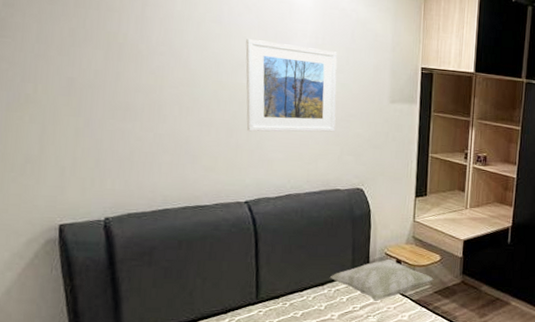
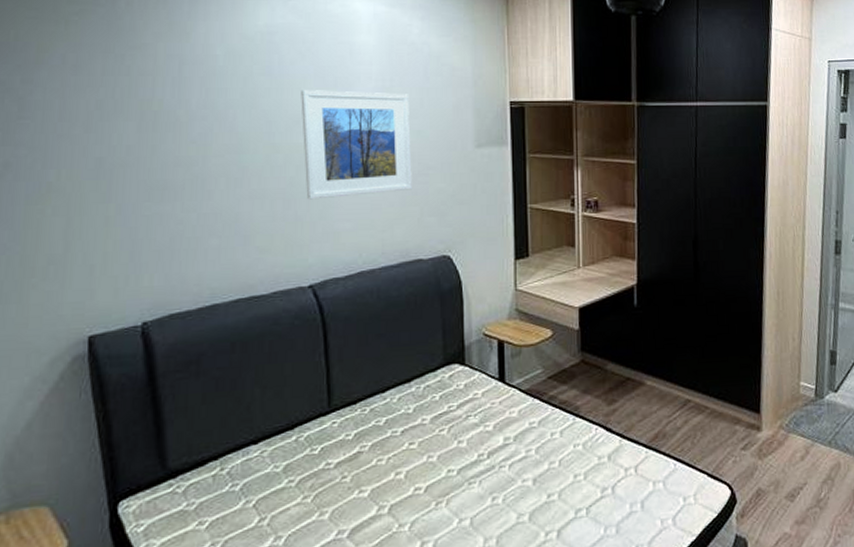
decorative pillow: present [330,259,434,302] -> none [418,340,546,397]

